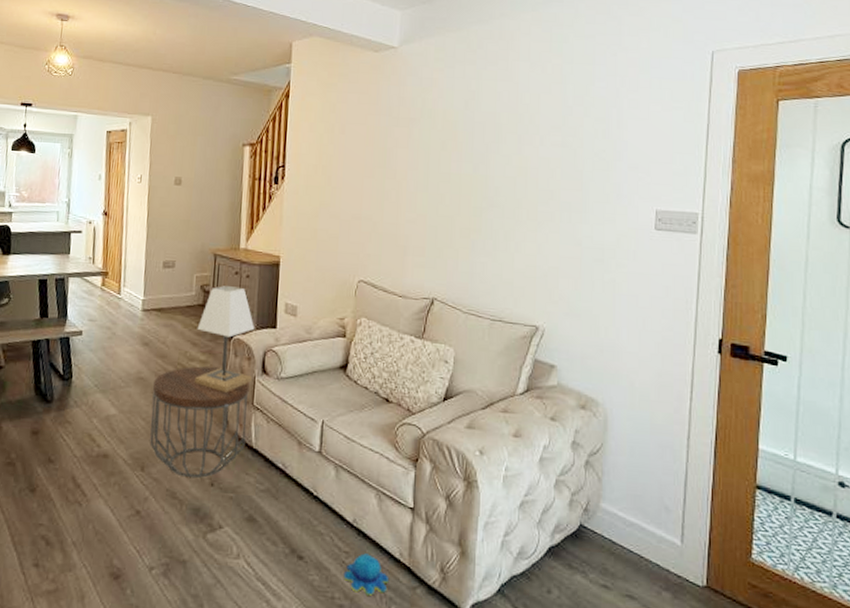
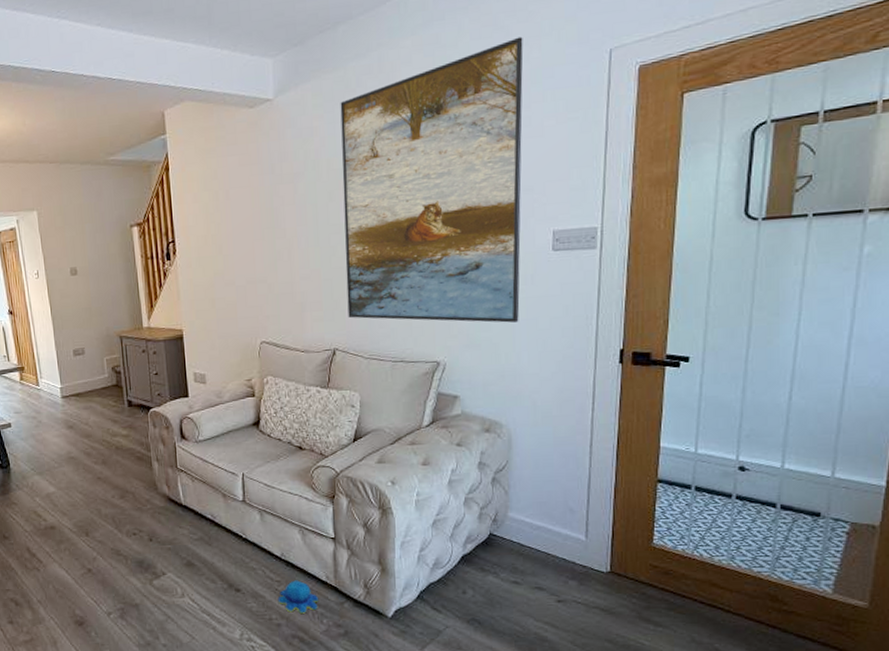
side table: present [150,366,250,479] -> none [83,439,175,537]
lamp: present [195,286,255,393] -> none [115,364,172,460]
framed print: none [450,27,634,296] -> present [340,36,524,323]

